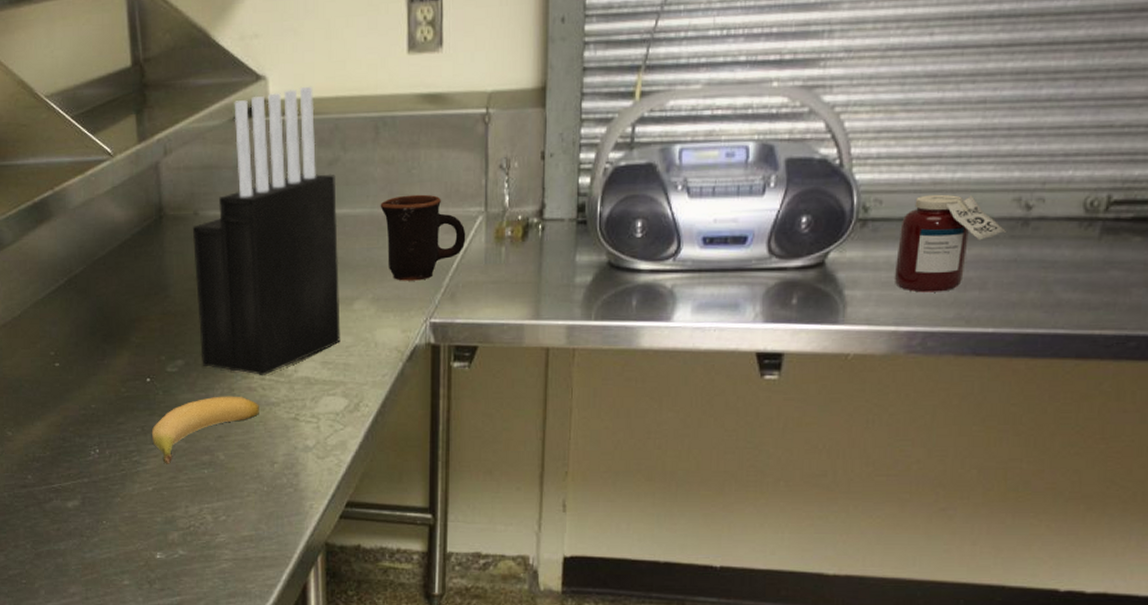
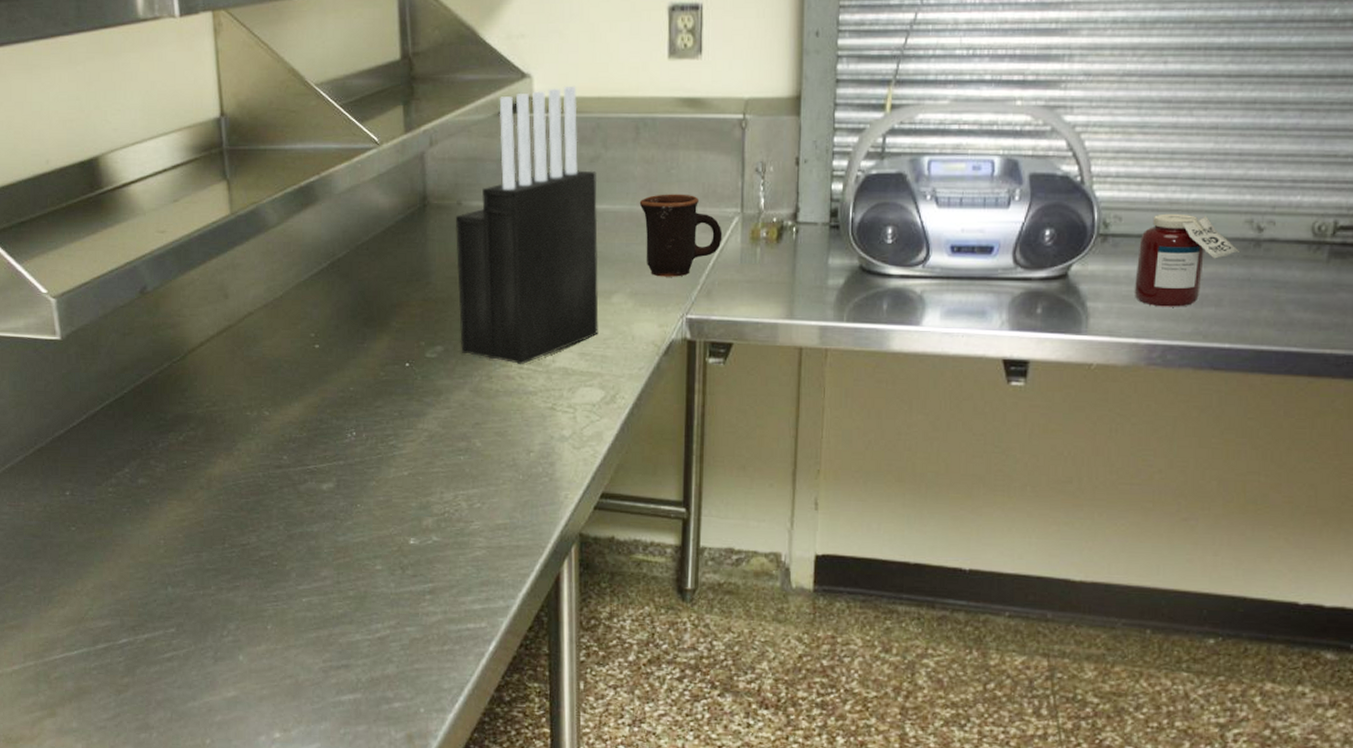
banana: present [151,396,259,464] -> none [408,383,517,449]

